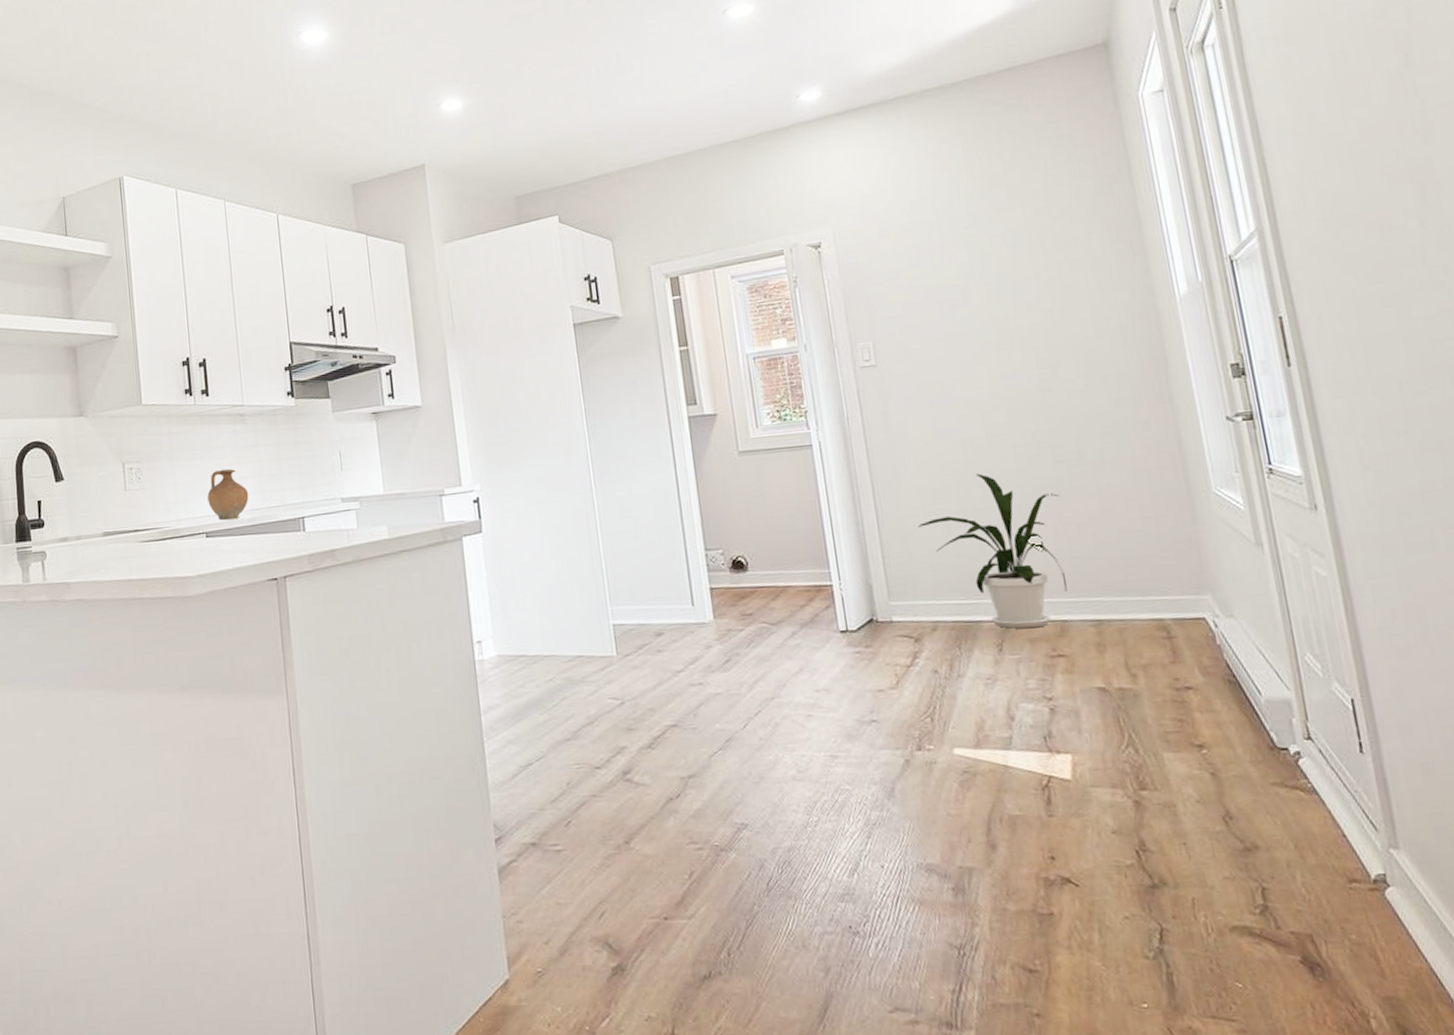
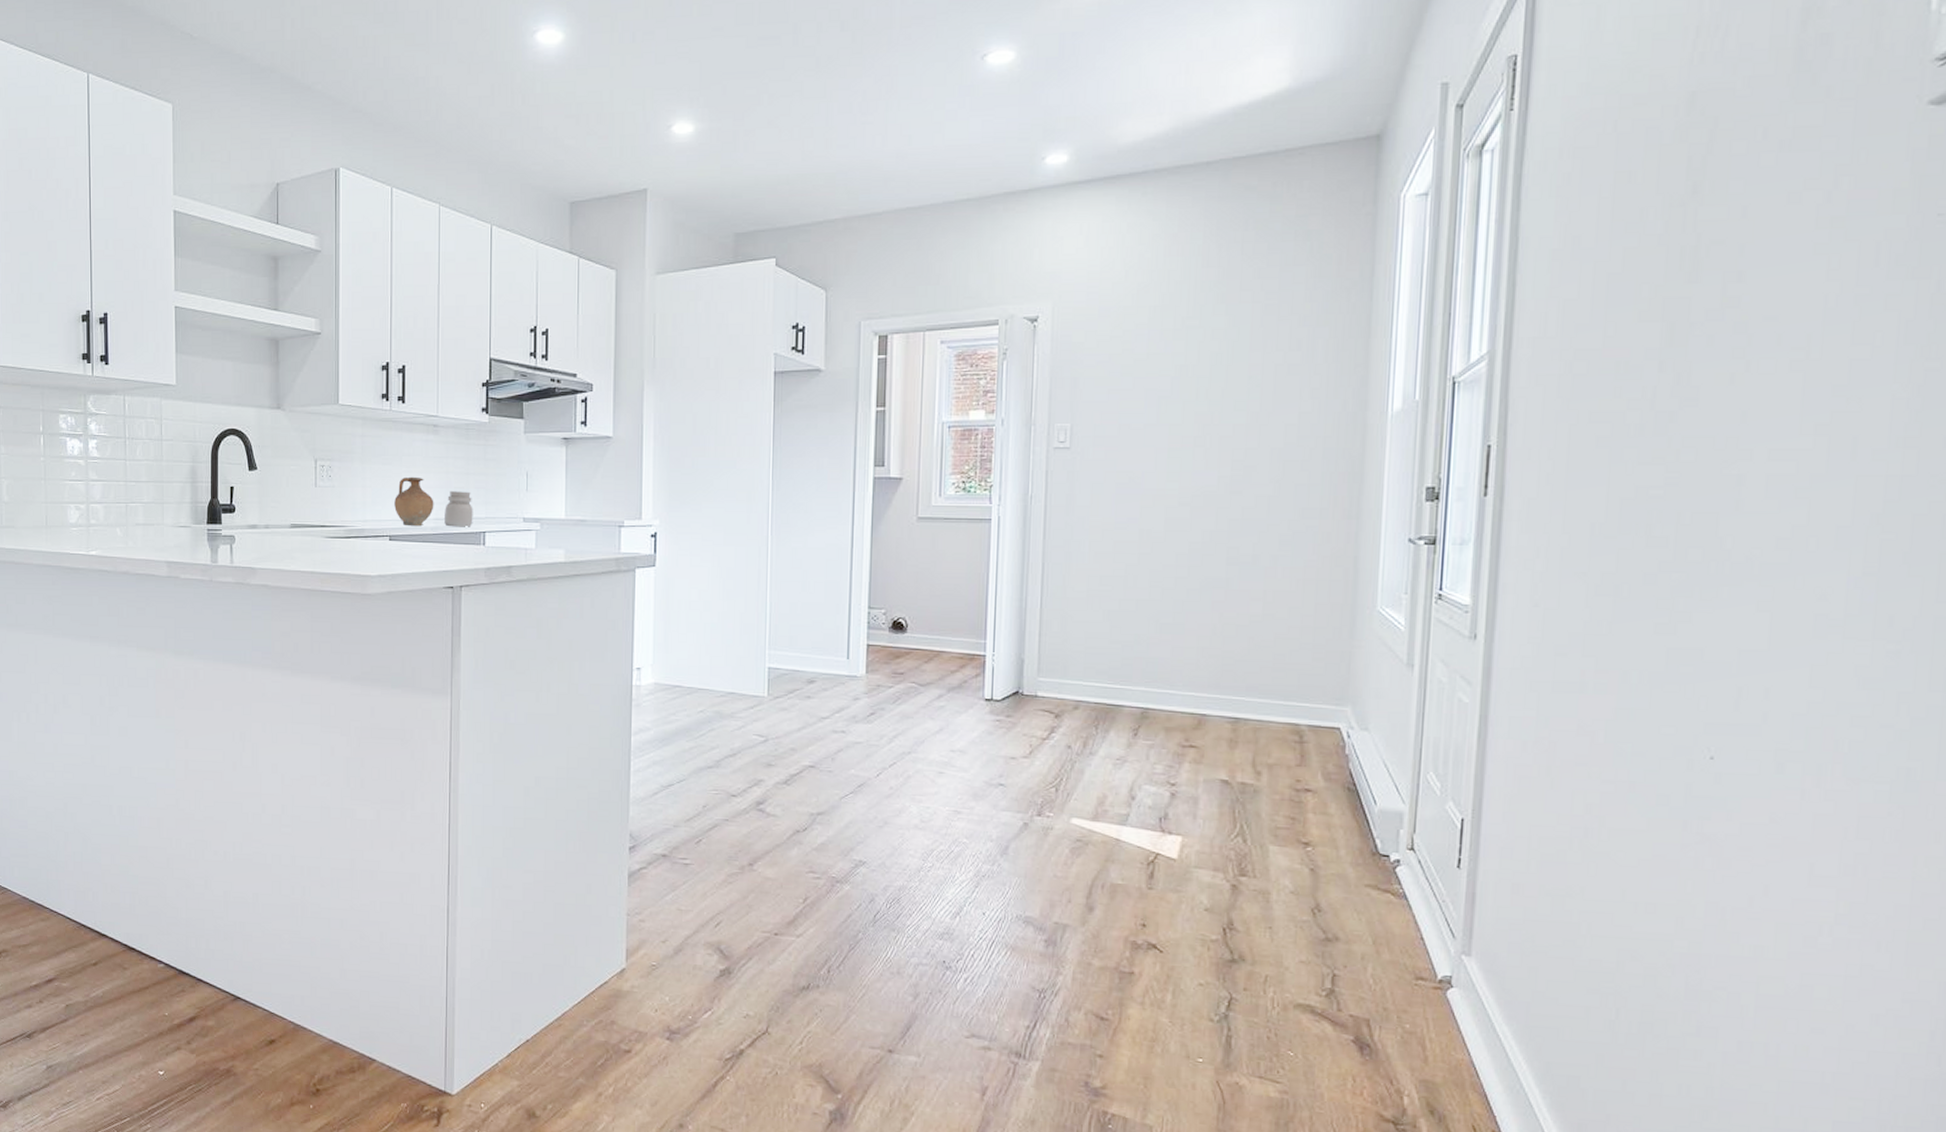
jar: none [260,477,291,517] -> present [444,491,473,527]
house plant: present [918,473,1067,629] -> none [1080,566,1225,718]

